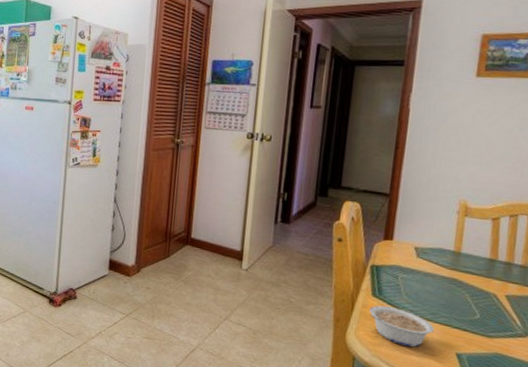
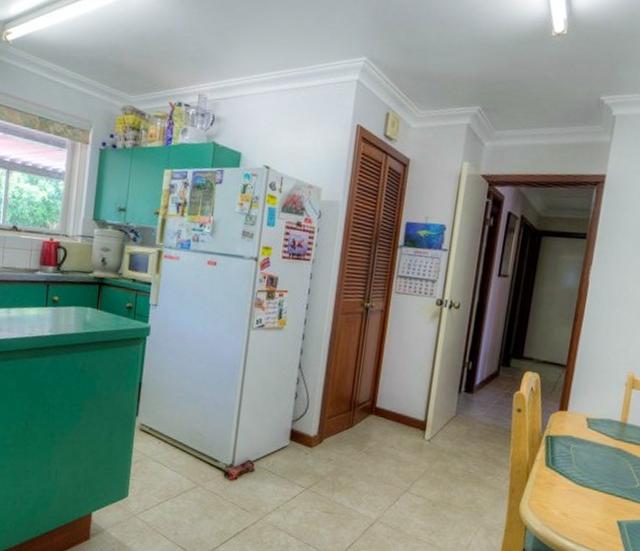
legume: present [369,305,434,347] -> none [541,475,599,516]

